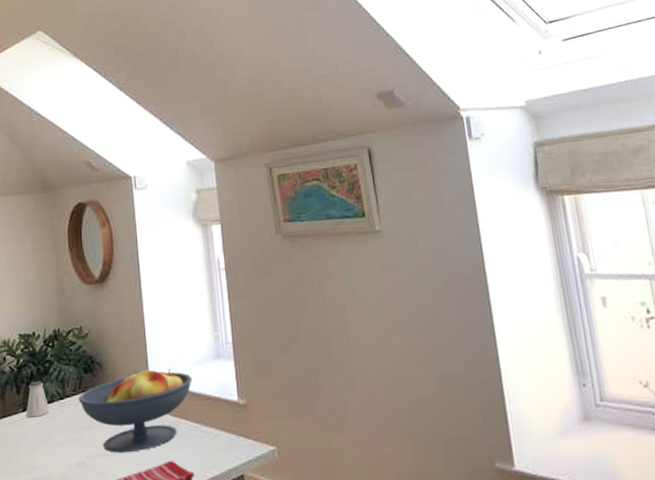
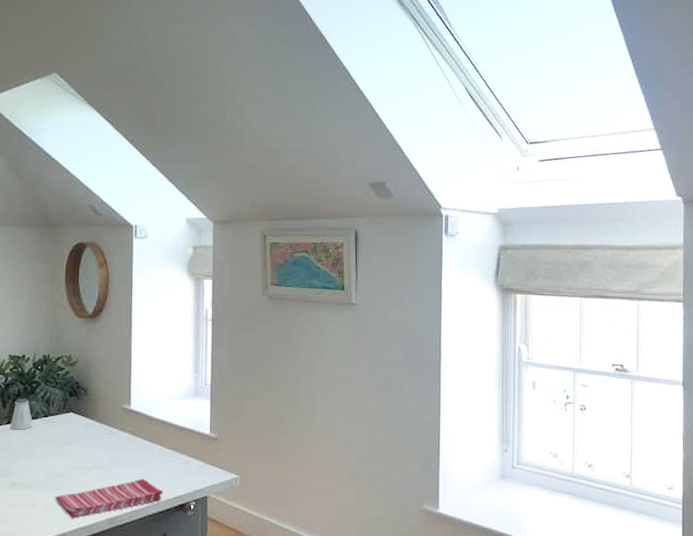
fruit bowl: present [79,368,192,453] -> none [62,397,170,468]

